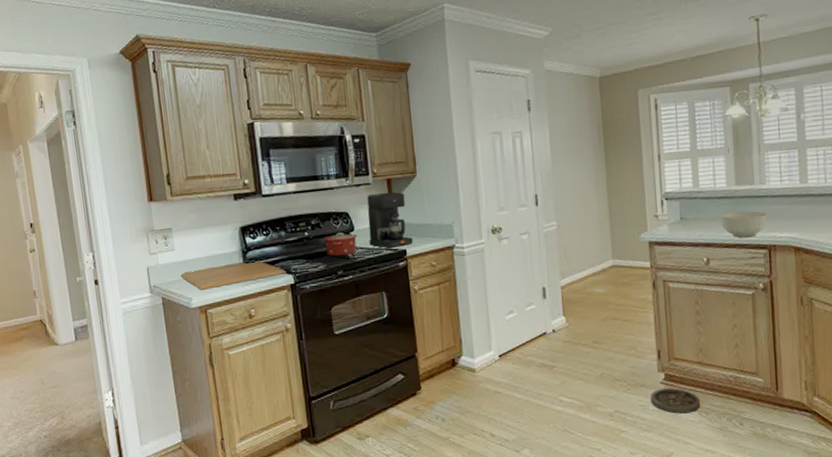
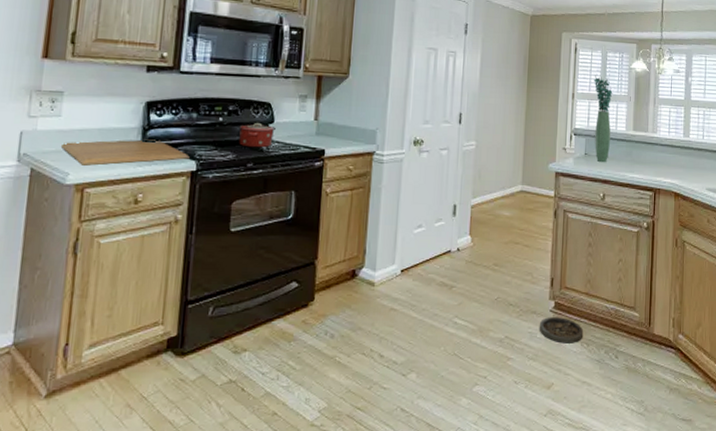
coffee maker: present [367,192,413,248] -> none [287,88,334,146]
vase: none [682,130,710,225] -> present [594,75,613,163]
bowl: present [720,211,768,238] -> none [617,155,656,179]

